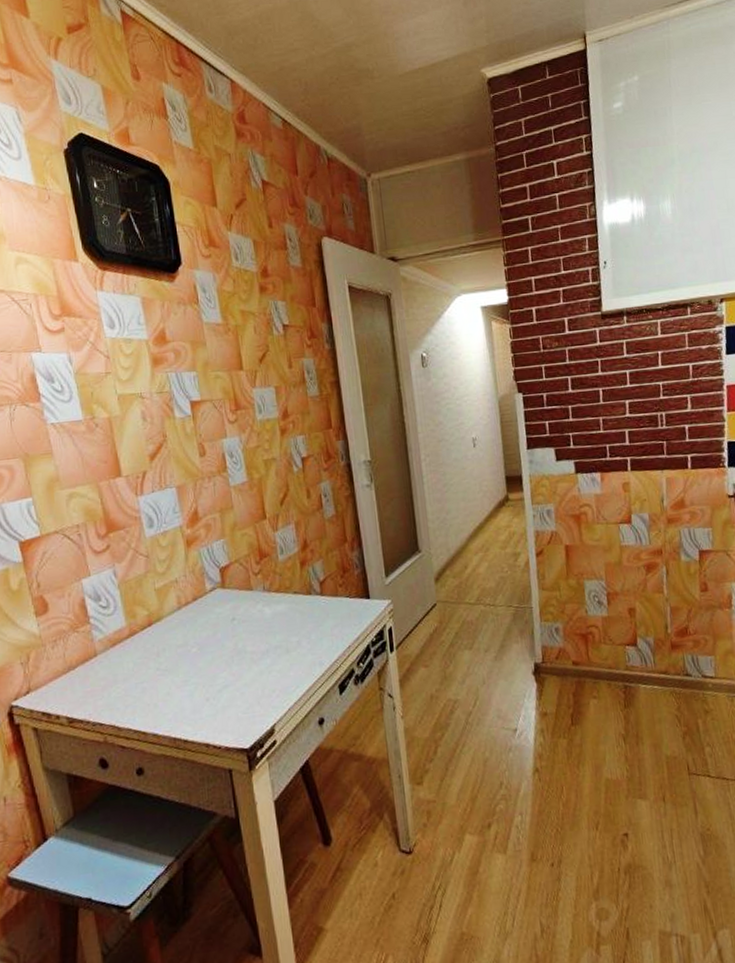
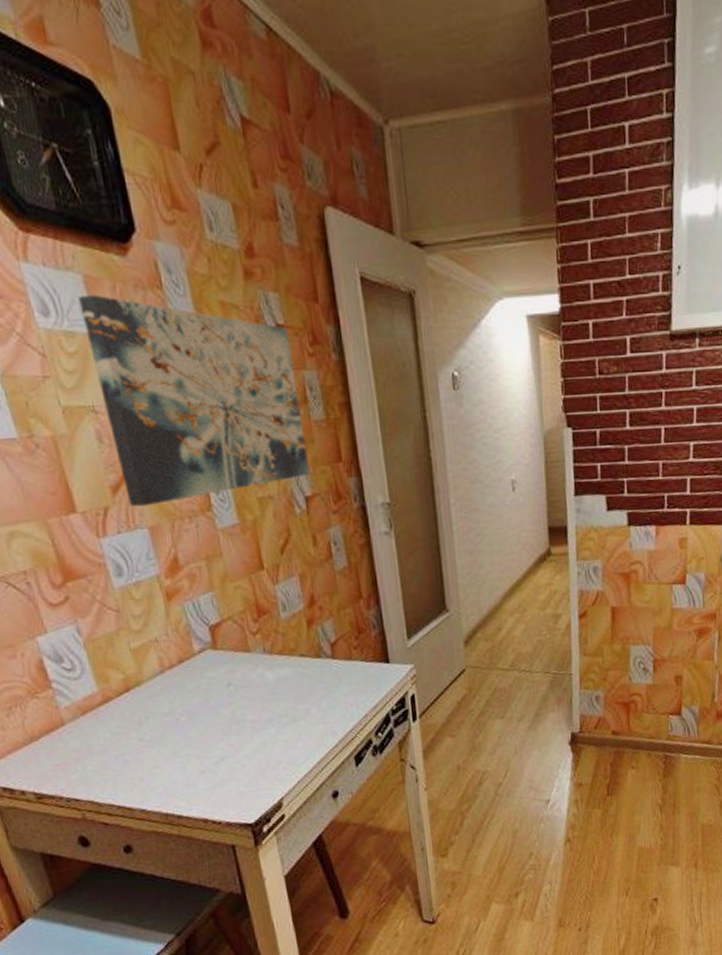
wall art: none [137,311,306,471] -> present [78,294,311,507]

